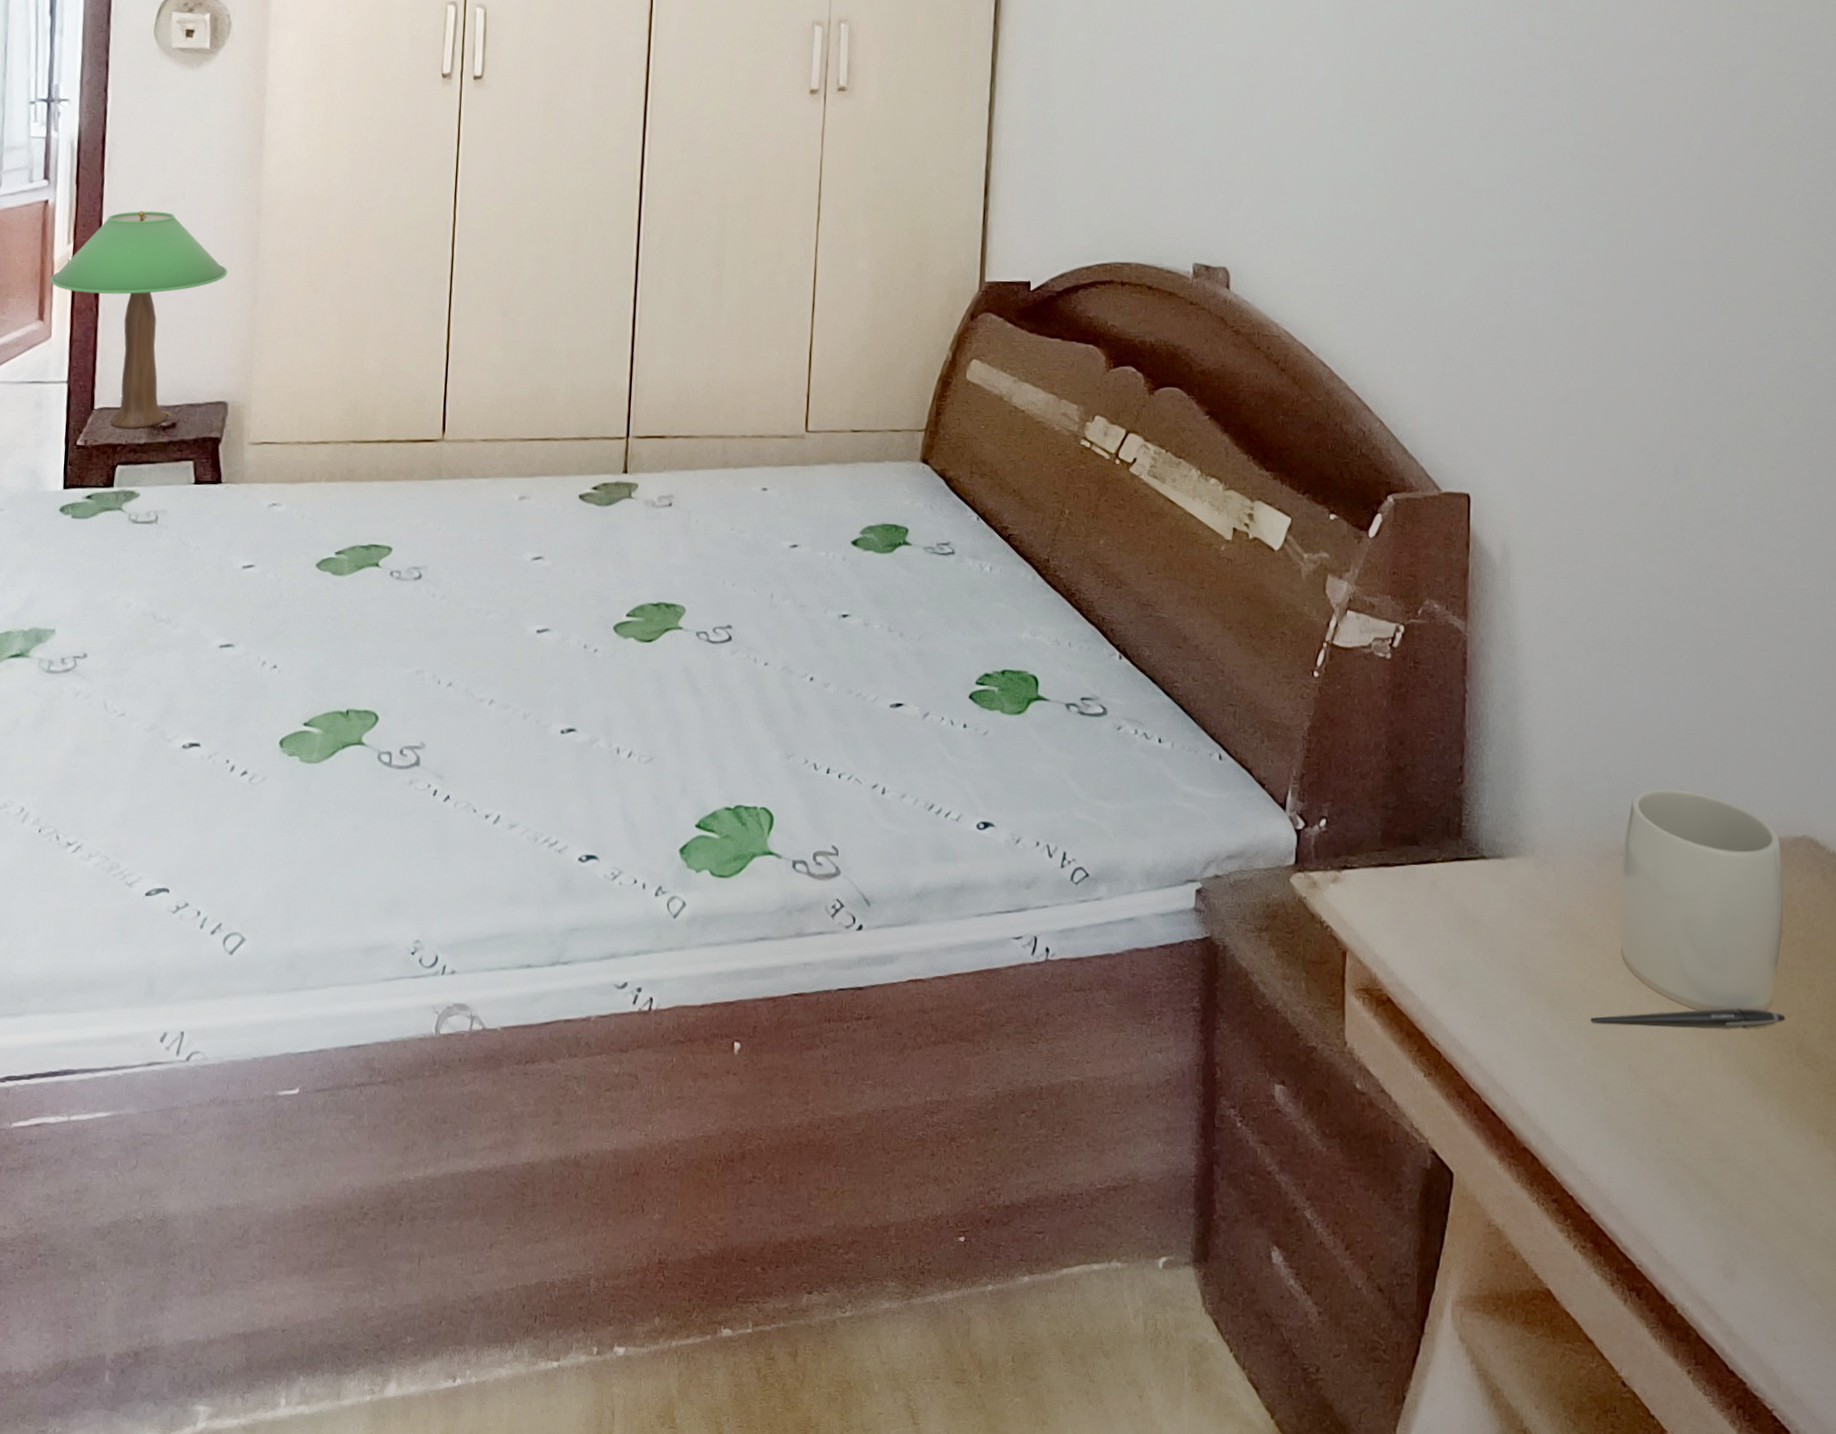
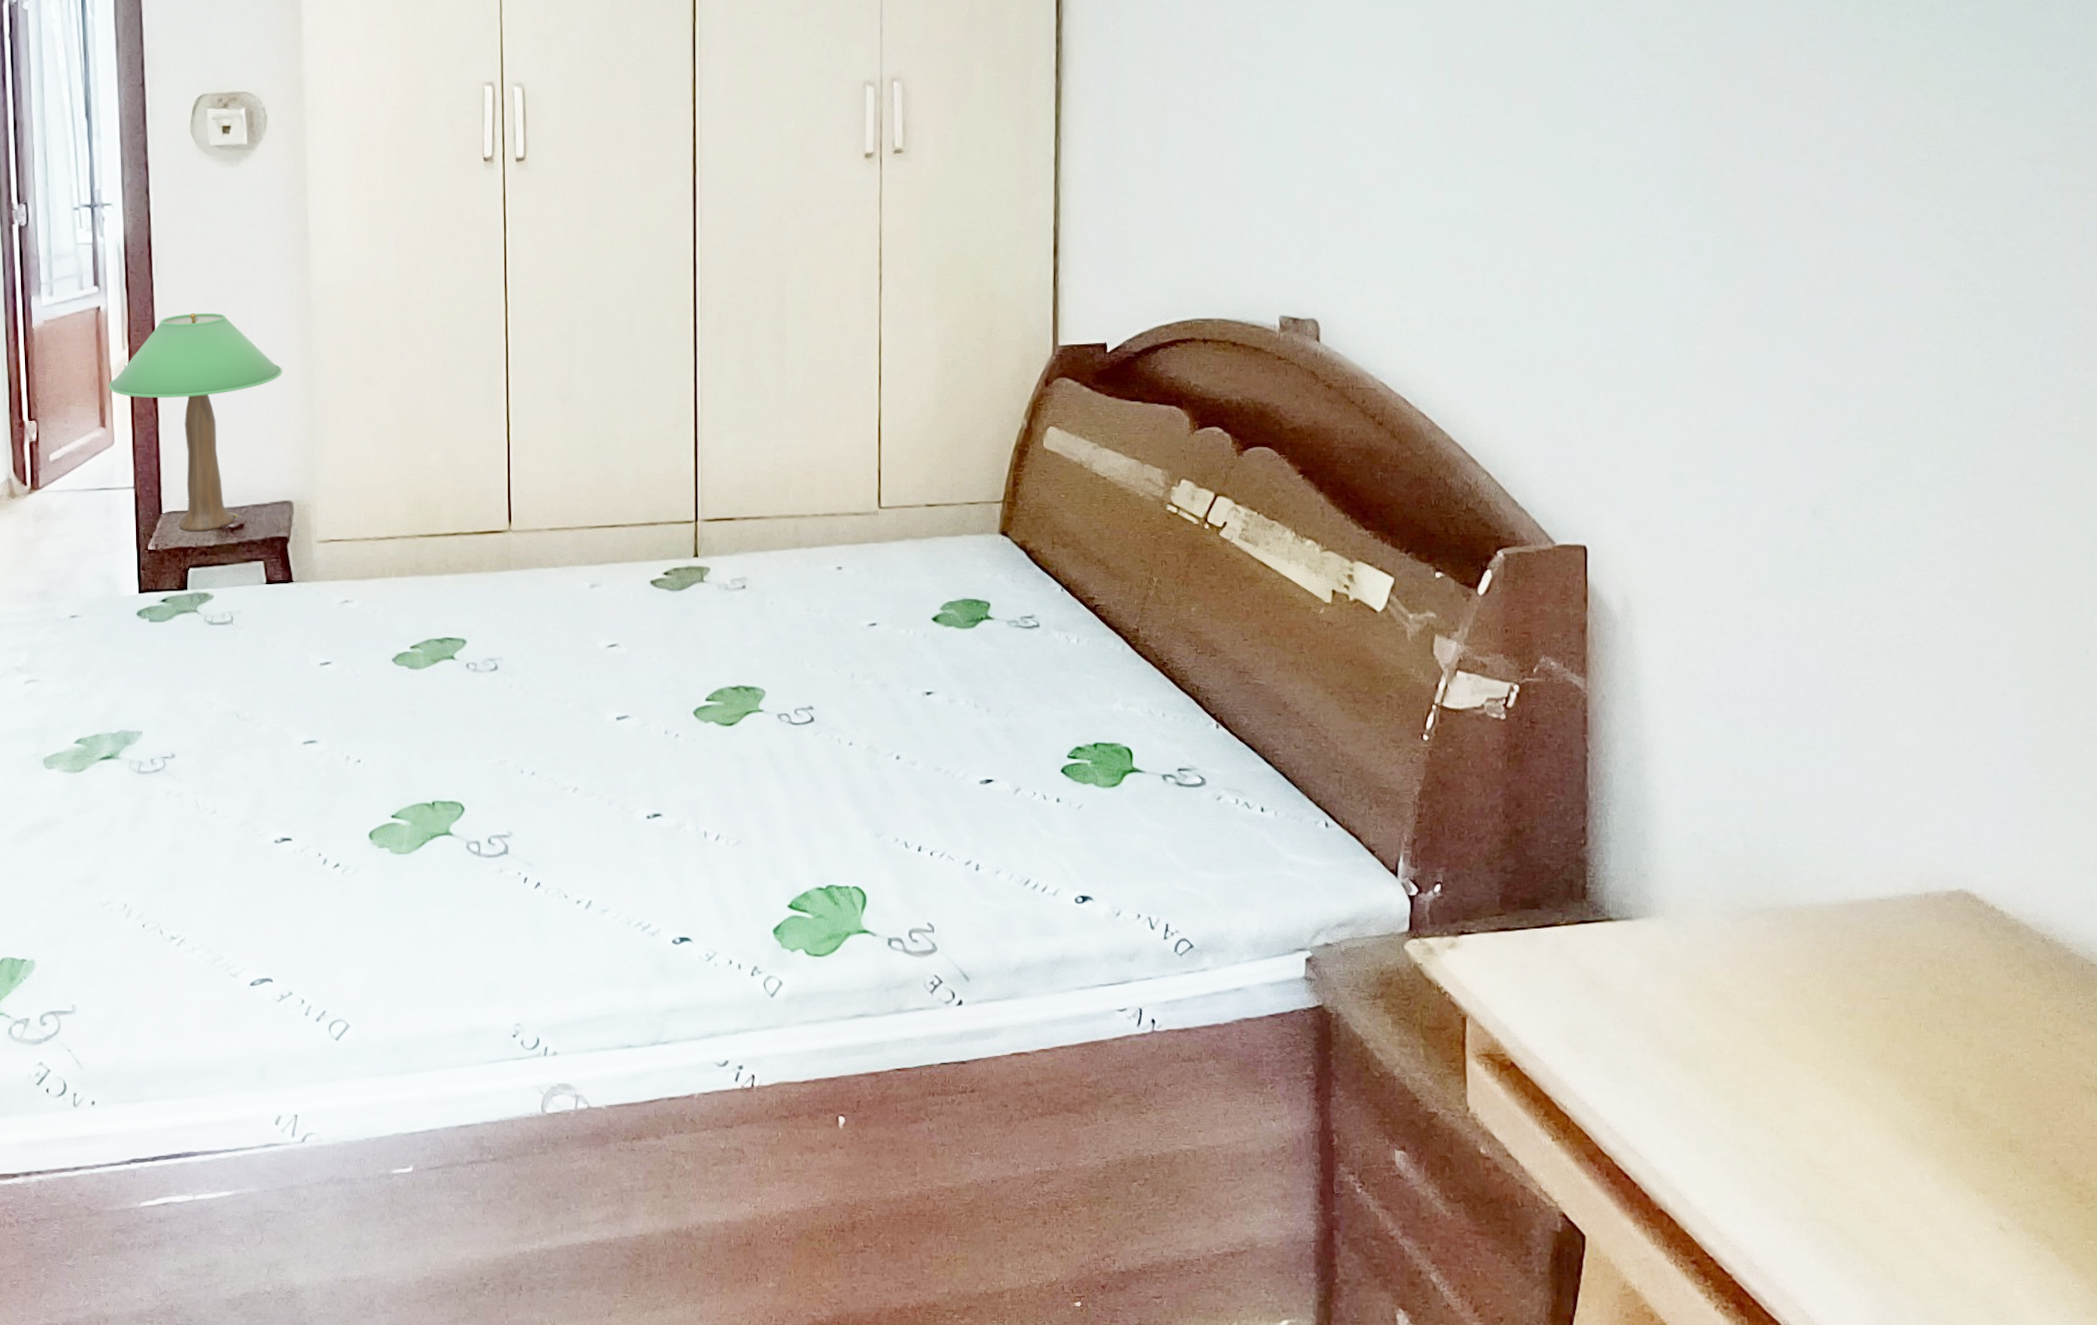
pen: present [1590,1008,1785,1029] -> none [1728,1068,1941,1088]
mug: present [1620,788,1784,1011] -> none [1759,844,1938,1071]

